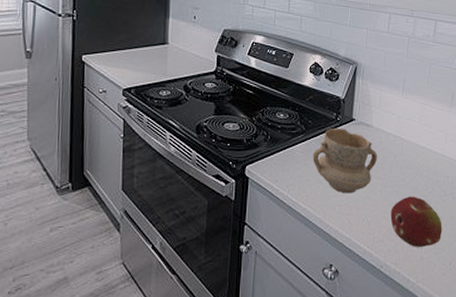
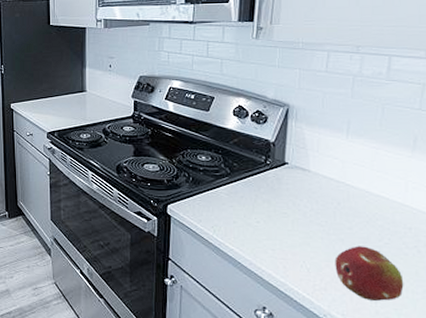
mug: present [312,128,378,194] -> none [239,172,317,238]

